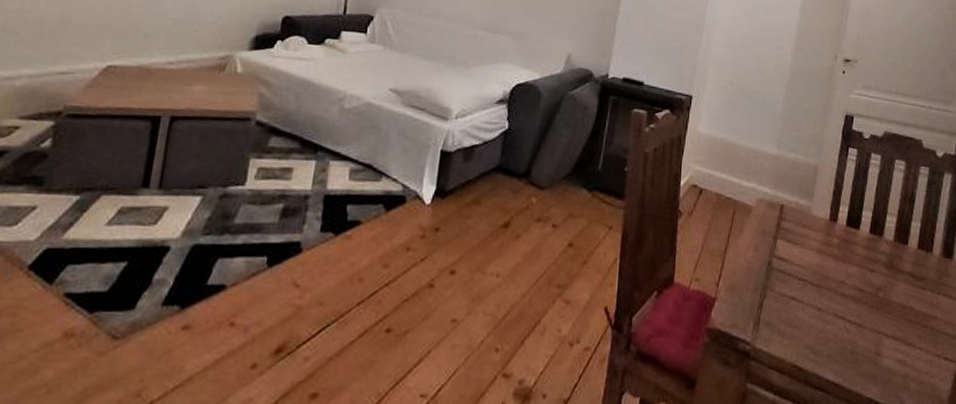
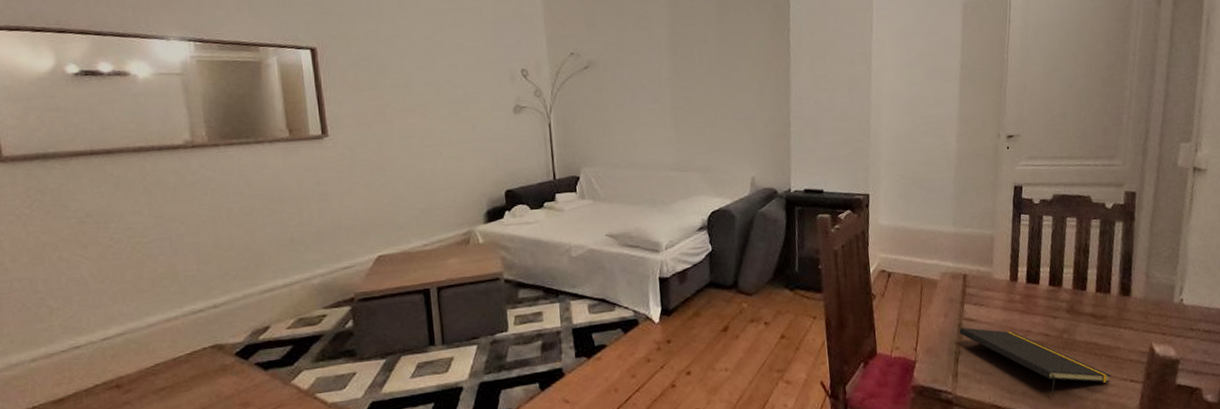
notepad: none [768,266,925,364] -> present [959,327,1112,396]

